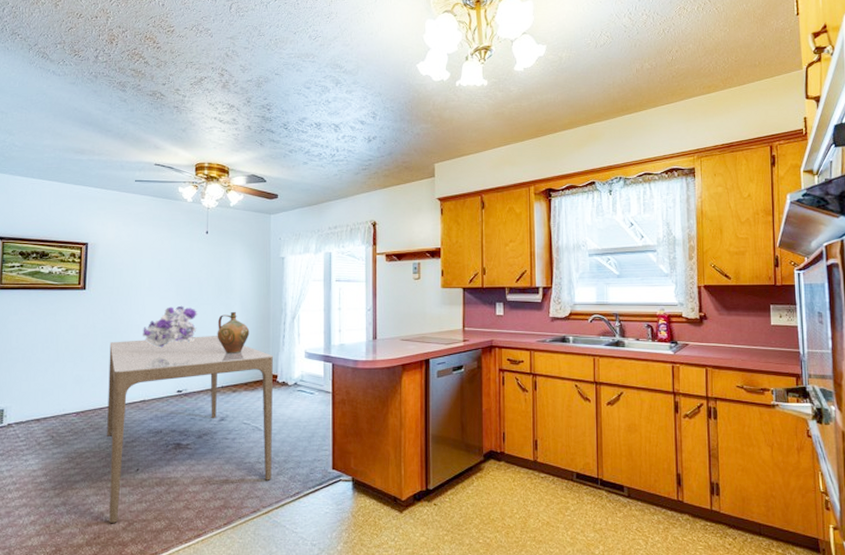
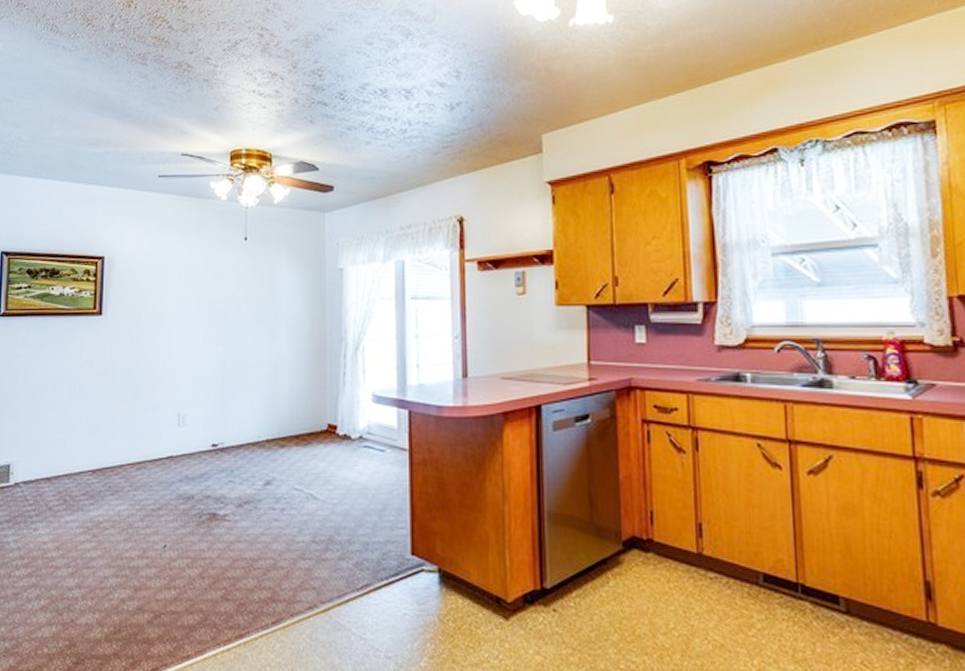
dining table: present [107,336,273,523] -> none [128,373,332,614]
bouquet: present [143,305,198,348] -> none [169,334,236,389]
ceramic jug: present [217,311,250,353] -> none [259,340,301,396]

